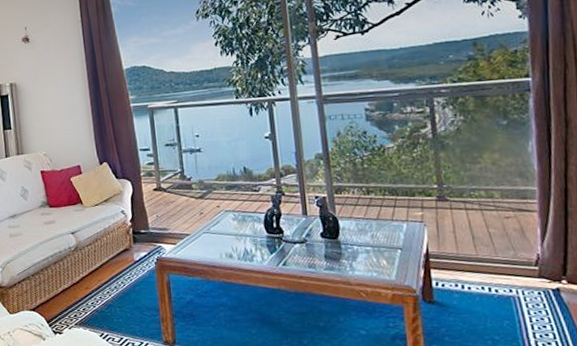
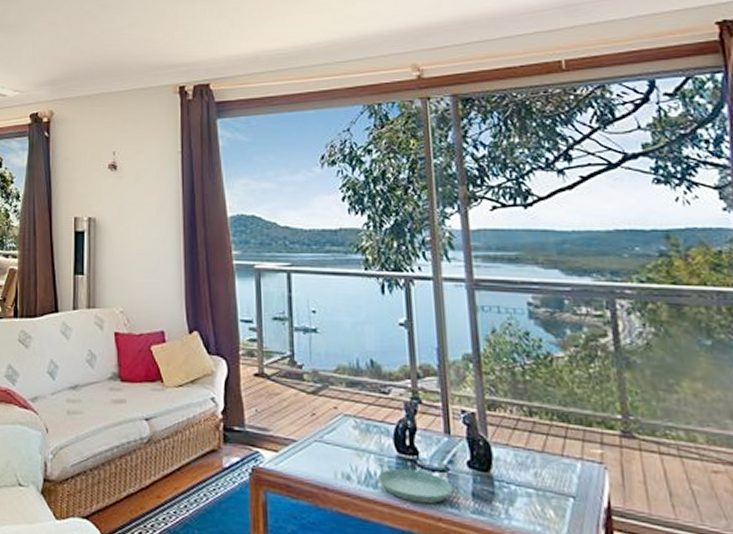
saucer: none [252,244,310,268] -> present [377,468,453,504]

